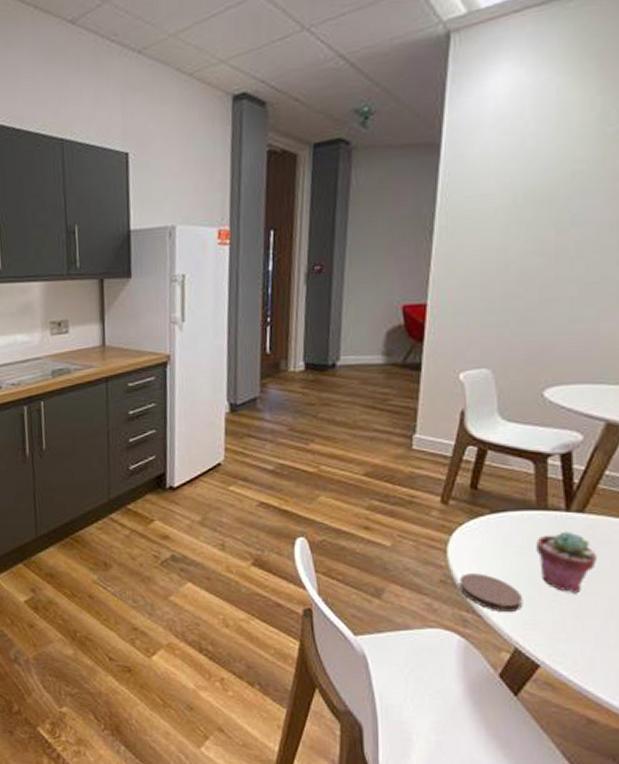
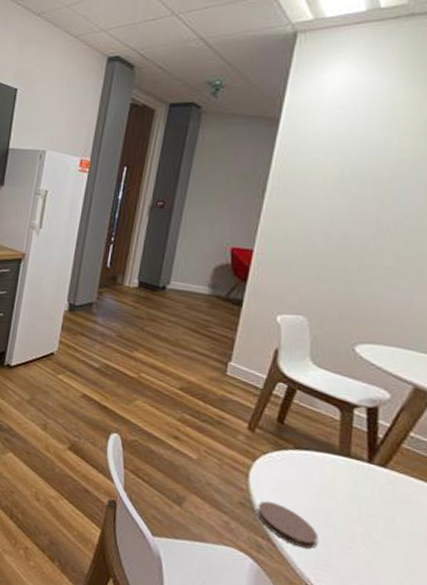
potted succulent: present [536,531,597,594] -> none [336,480,396,546]

